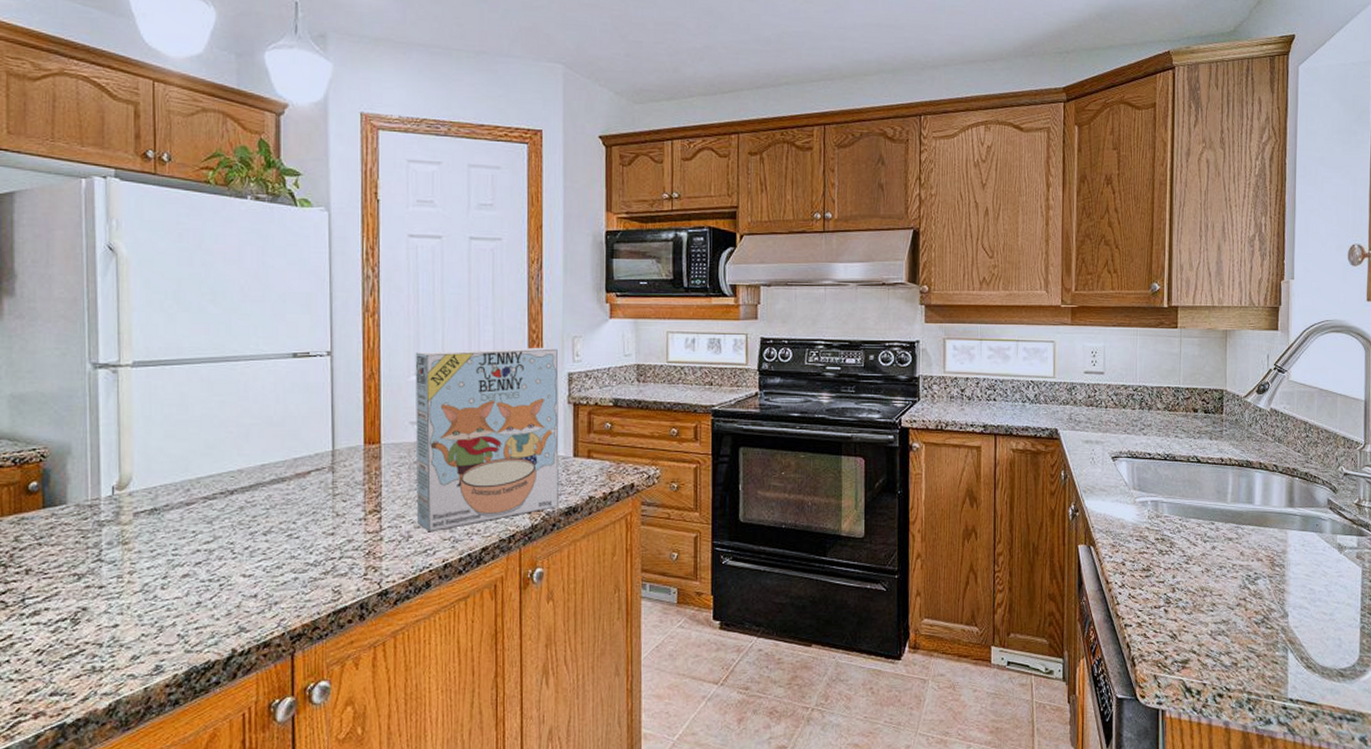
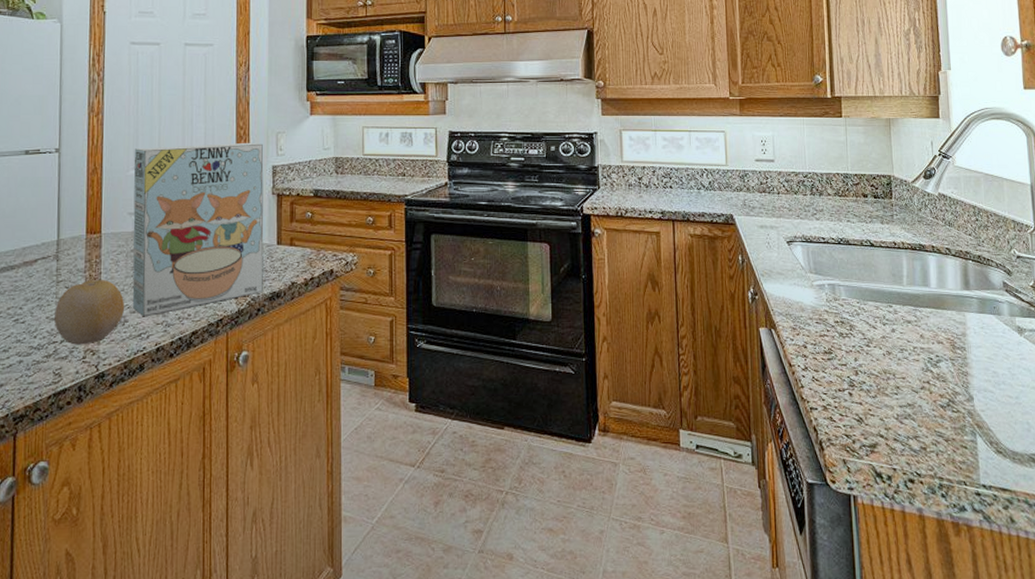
fruit: none [332,493,408,561] -> present [54,280,124,345]

